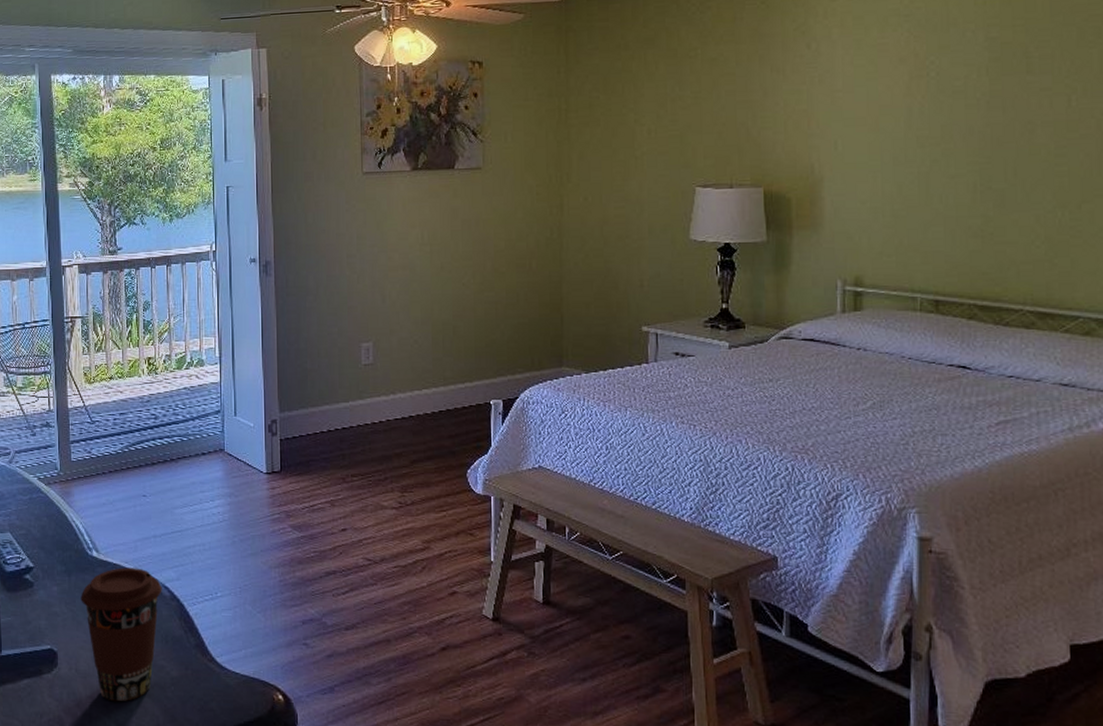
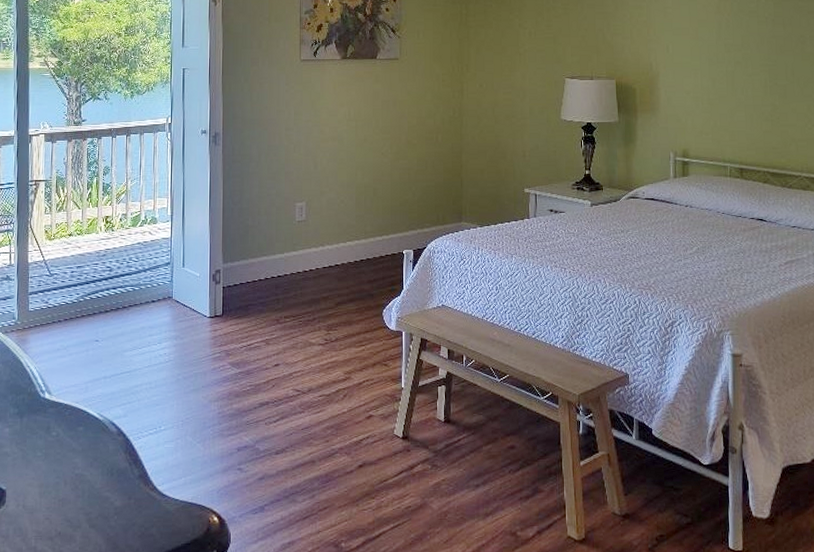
coffee cup: present [81,567,162,702] -> none [31,407,110,534]

